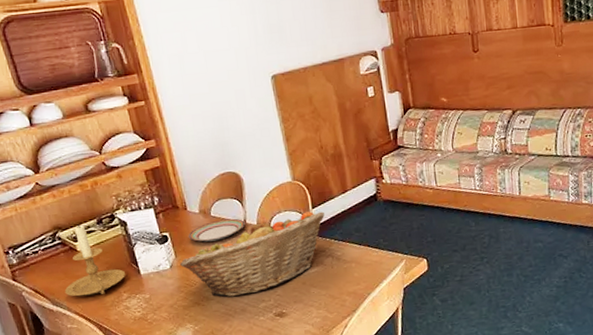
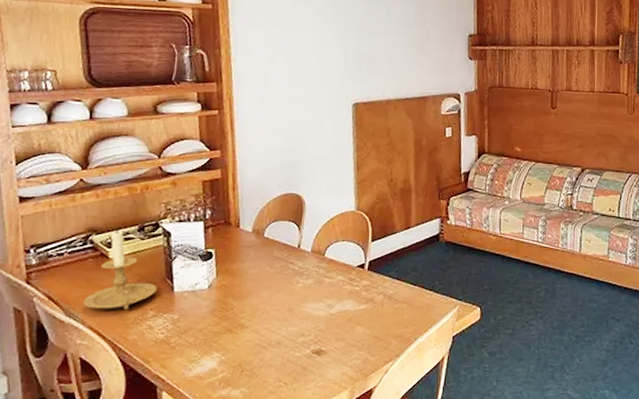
fruit basket: present [180,211,325,297] -> none [220,244,383,327]
plate: present [189,218,245,242] -> none [236,242,299,264]

